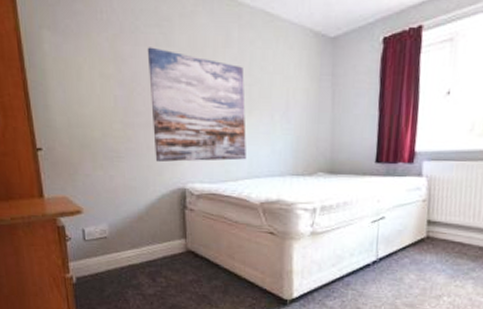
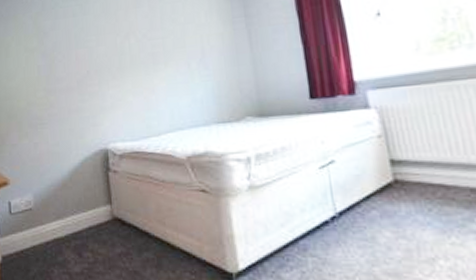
wall art: present [147,47,246,163] -> none [65,18,167,125]

